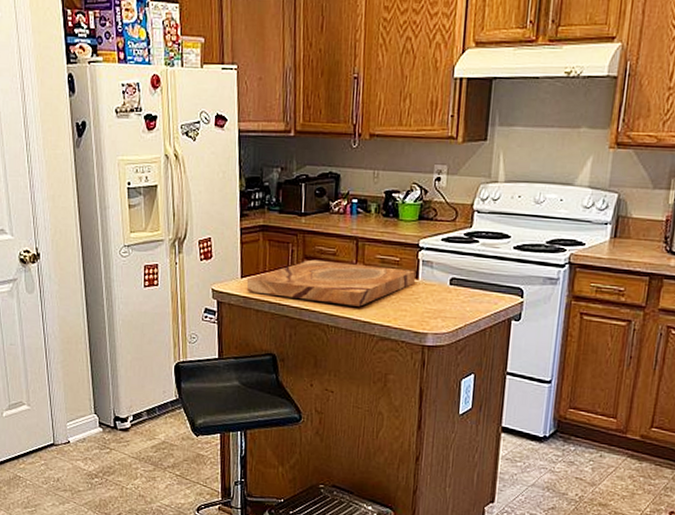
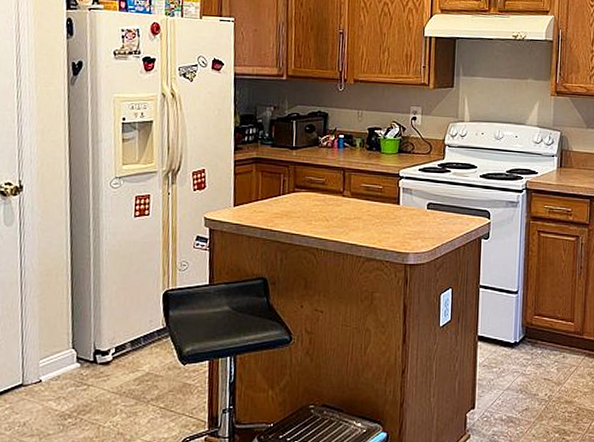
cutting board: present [246,259,415,307] -> none [239,188,397,231]

